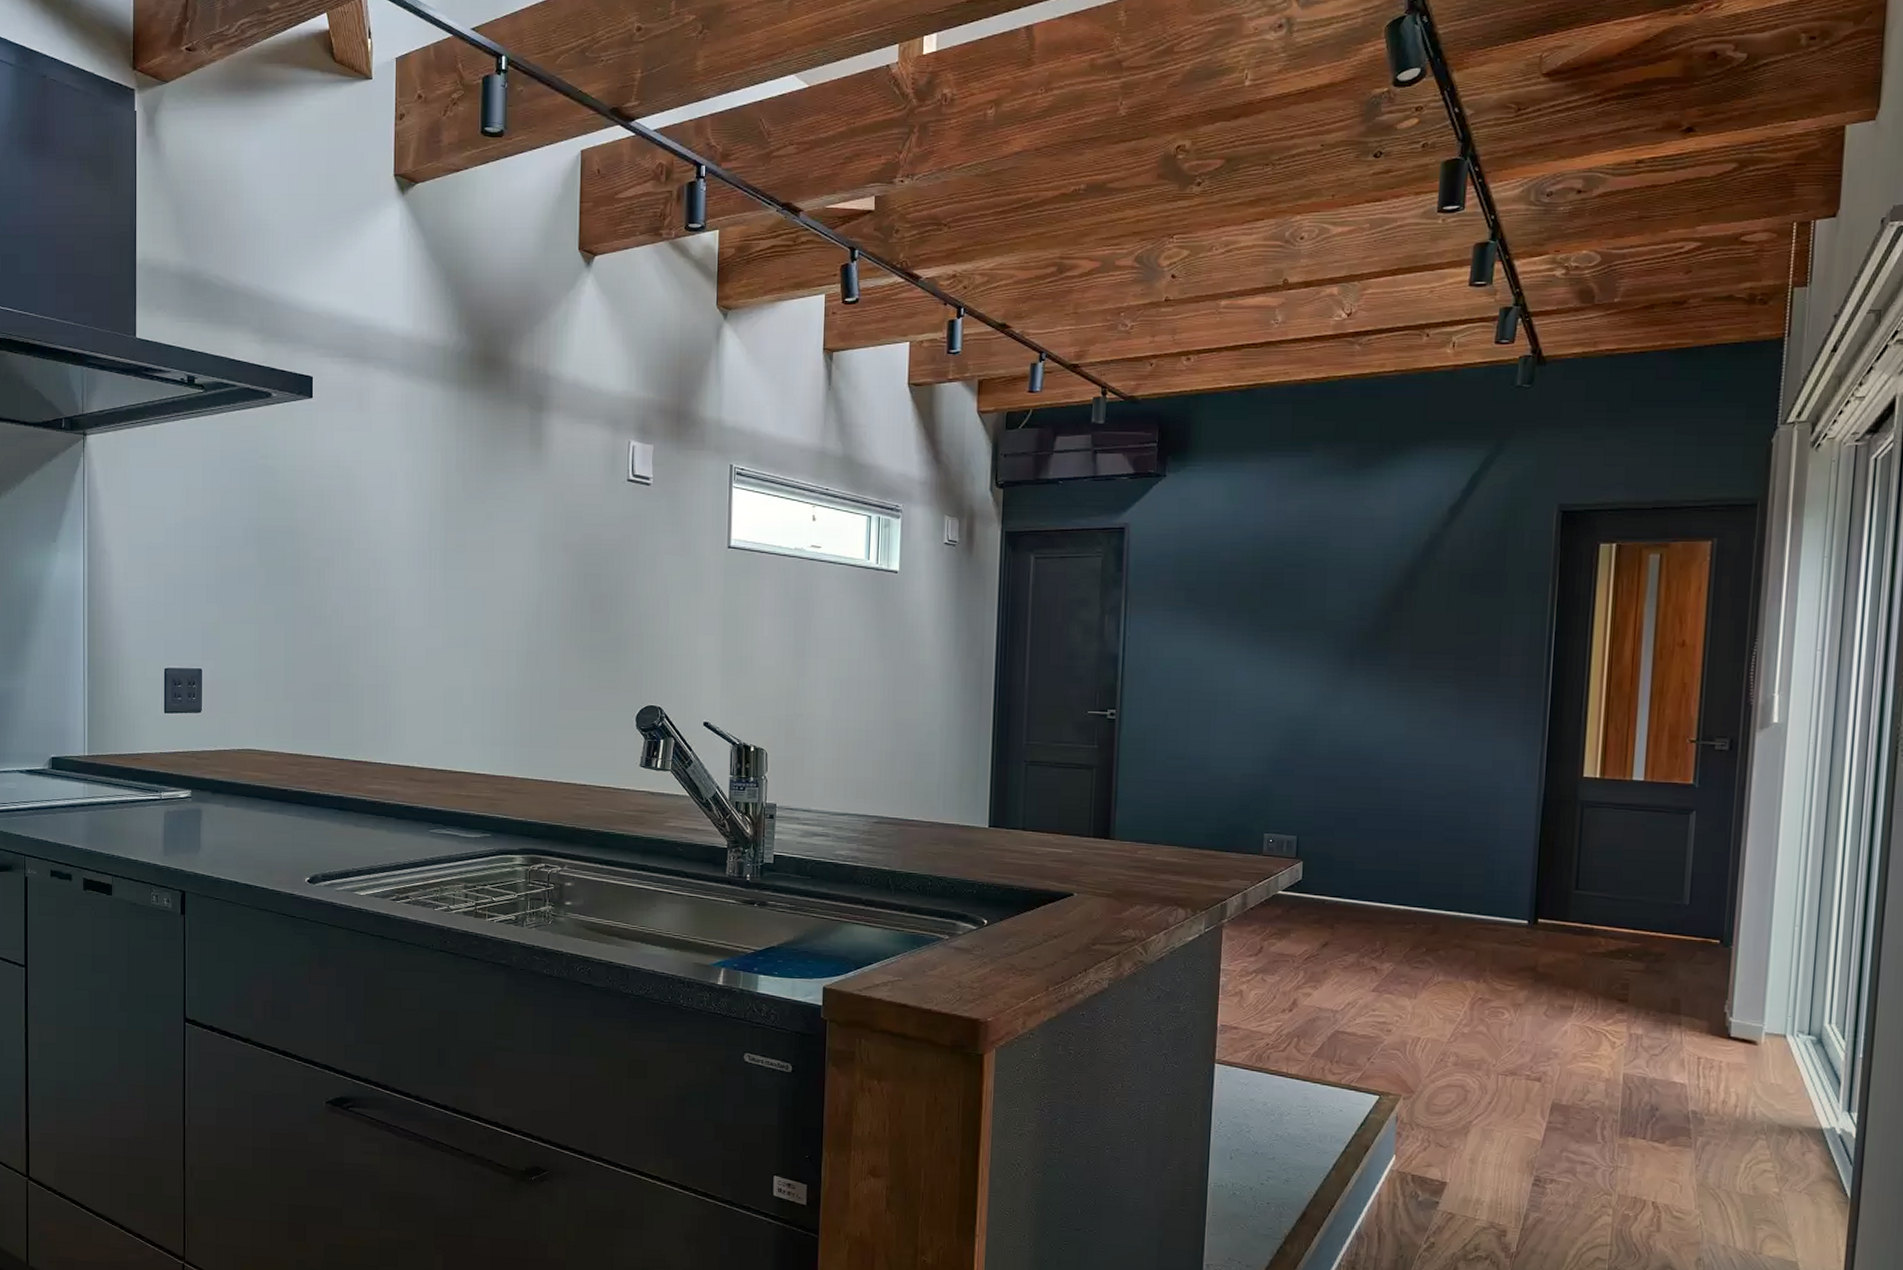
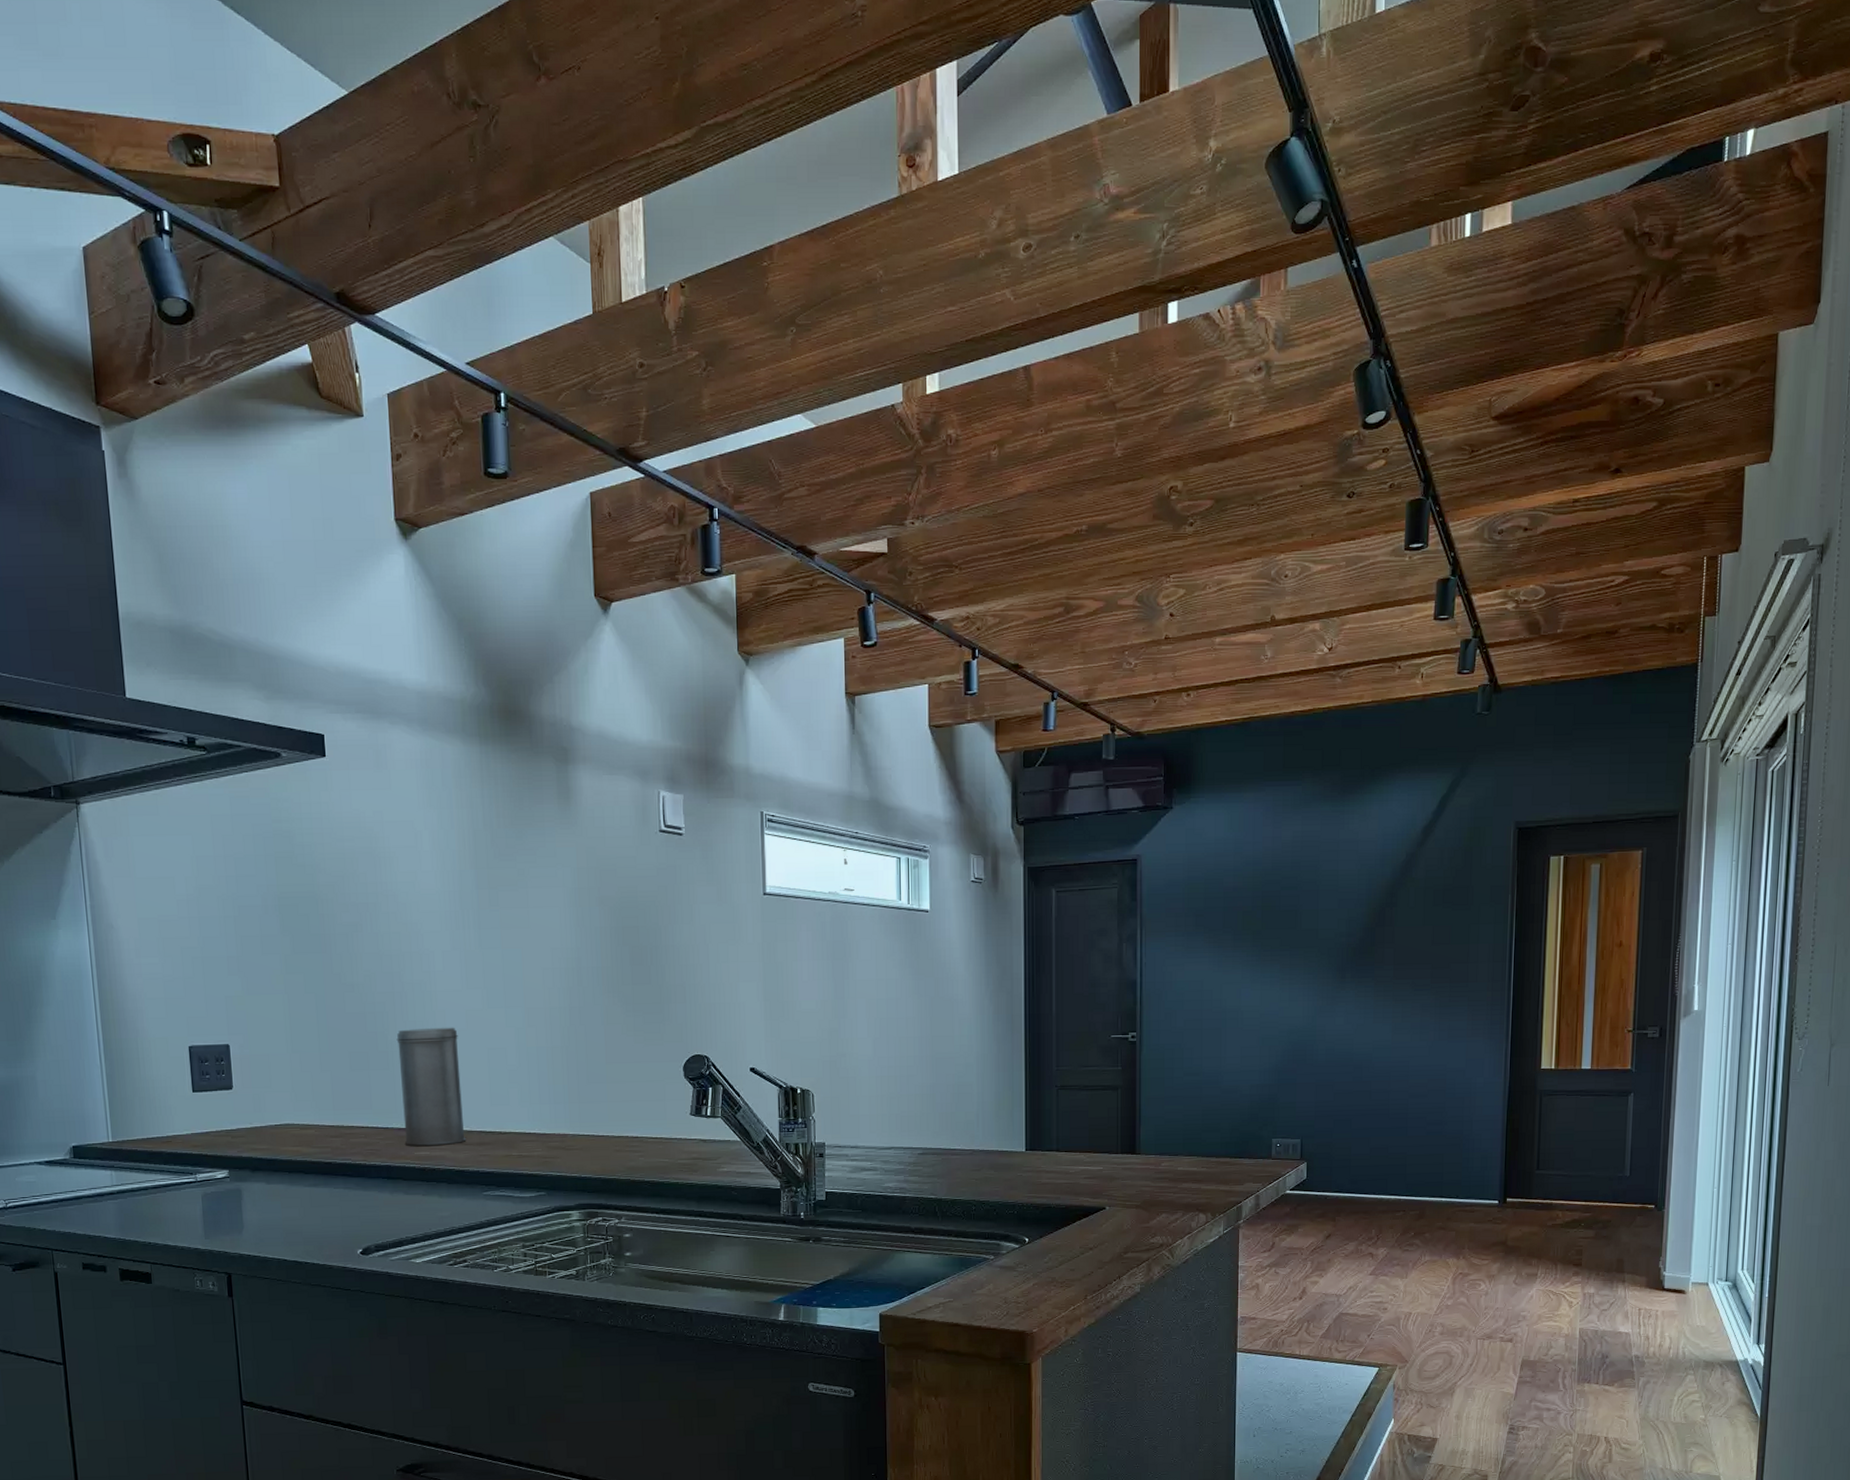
canister: none [358,663,418,782] -> present [396,1027,467,1148]

